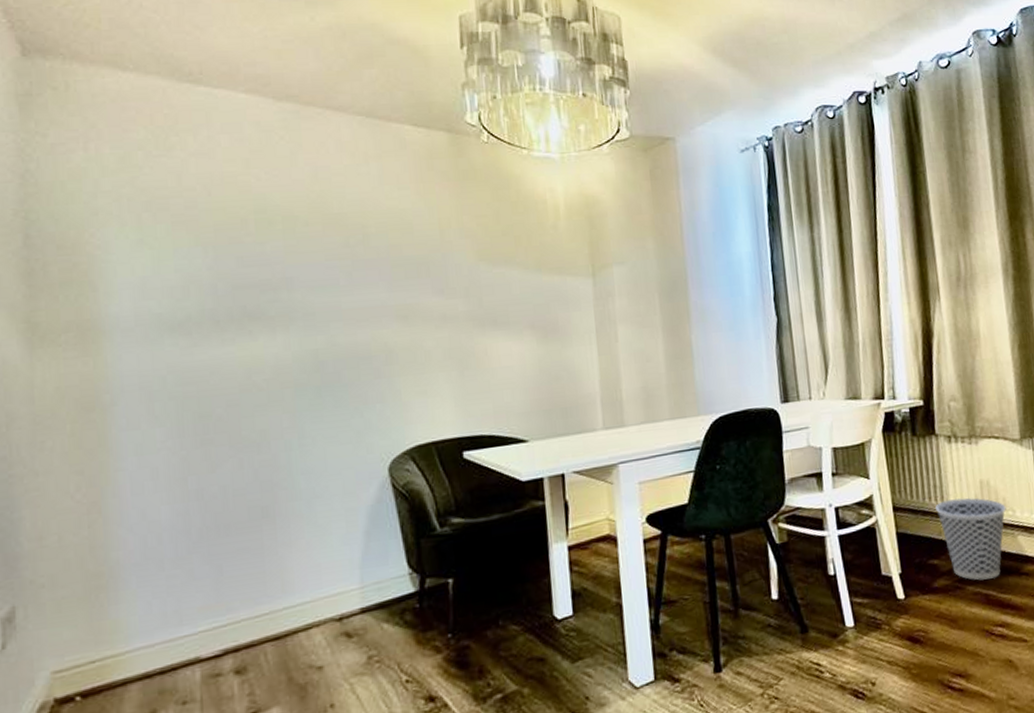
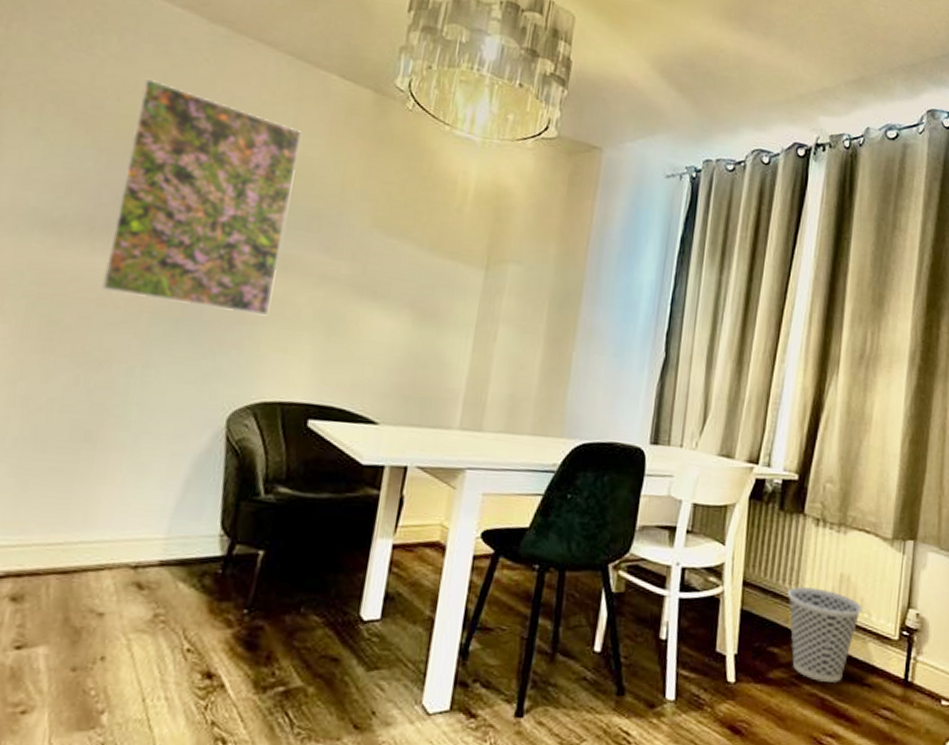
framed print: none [228,168,402,376] -> present [101,78,302,316]

